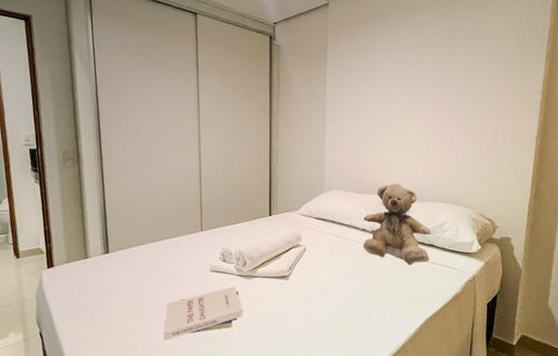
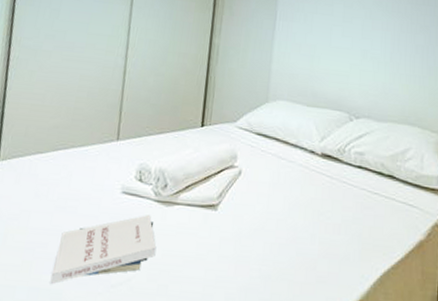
teddy bear: present [363,183,431,265] -> none [310,97,391,201]

